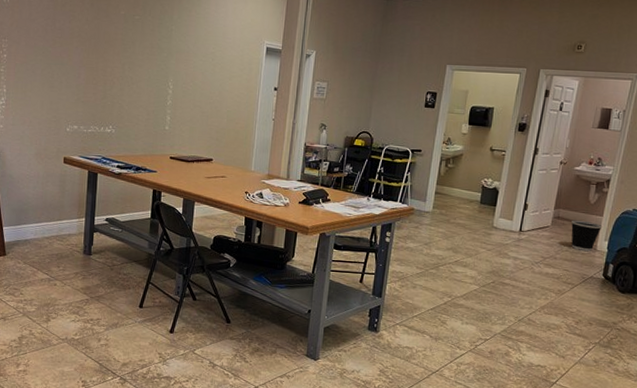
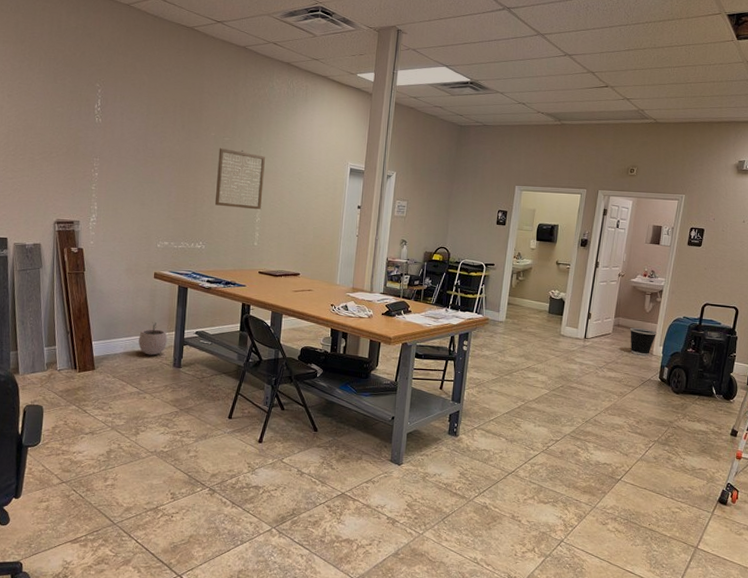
plant pot: none [49,208,78,242] -> present [138,322,168,356]
wall art: none [125,26,177,92] -> present [215,147,265,210]

